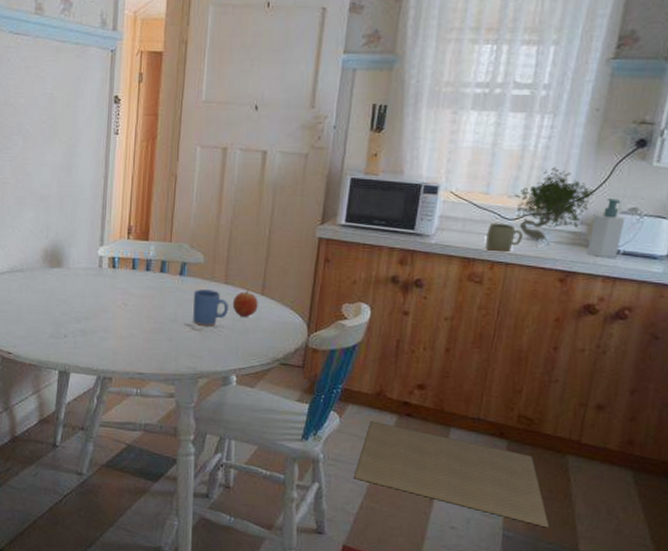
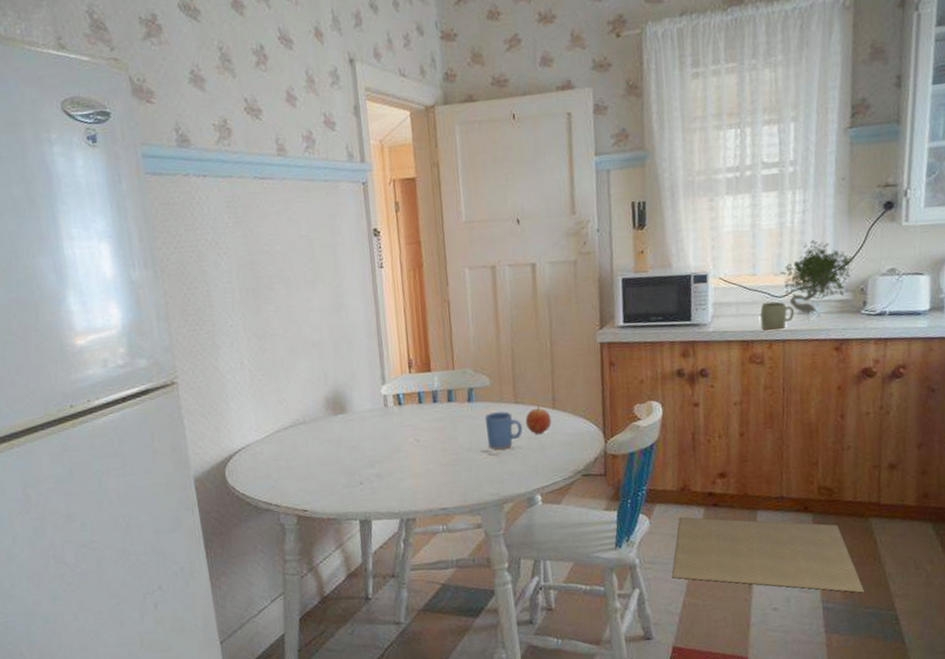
soap bottle: present [587,199,626,259] -> none [855,262,886,322]

